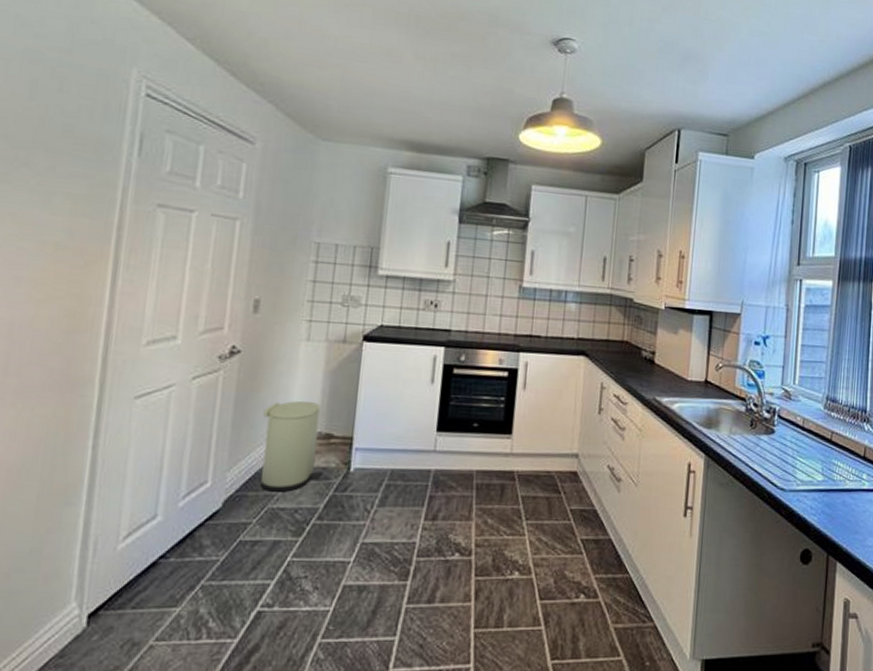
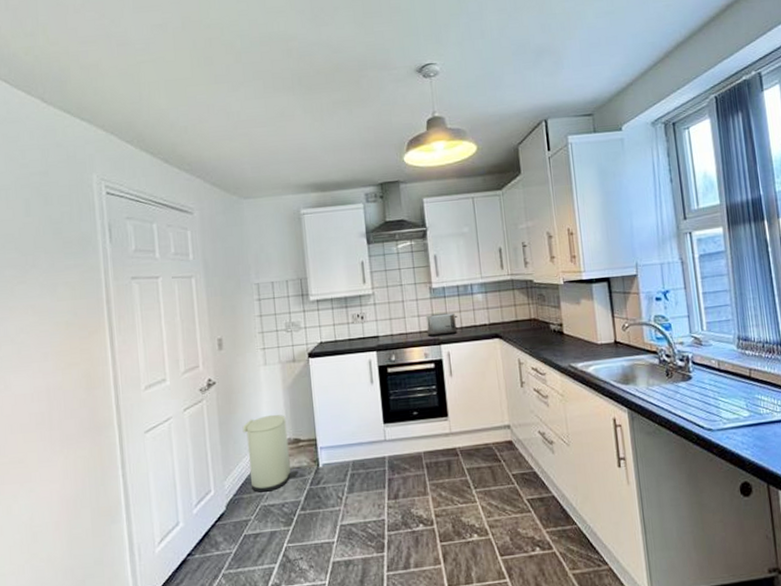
toaster: none [507,315,545,344] -> present [425,312,458,337]

